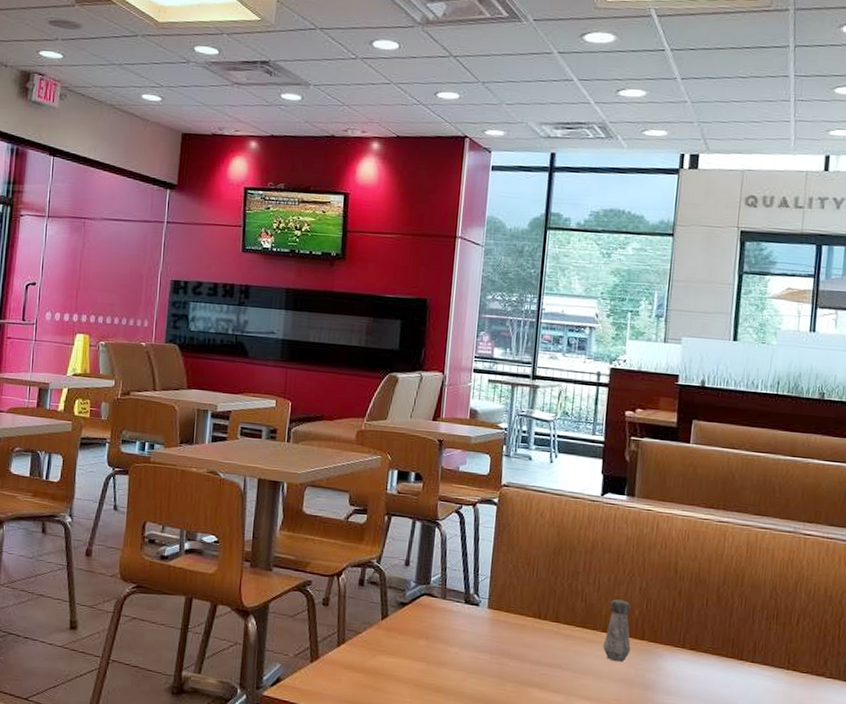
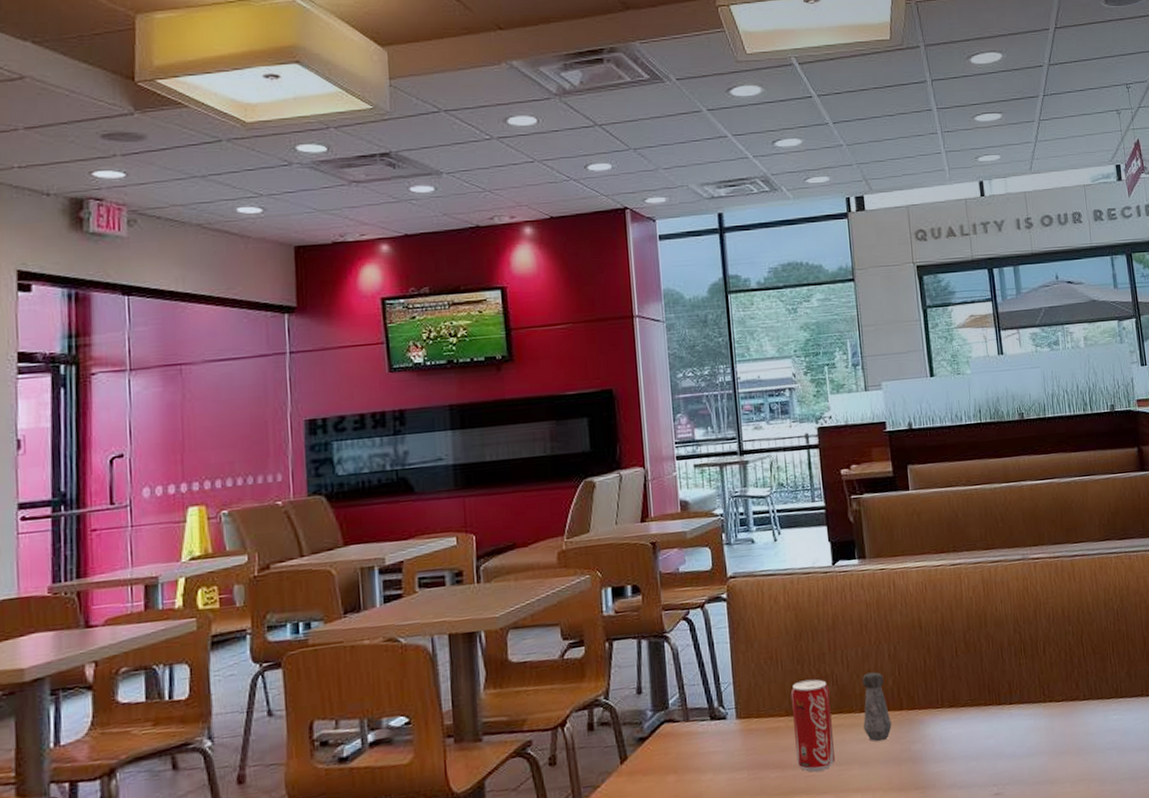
soda can: none [536,590,578,673] -> present [790,679,836,773]

